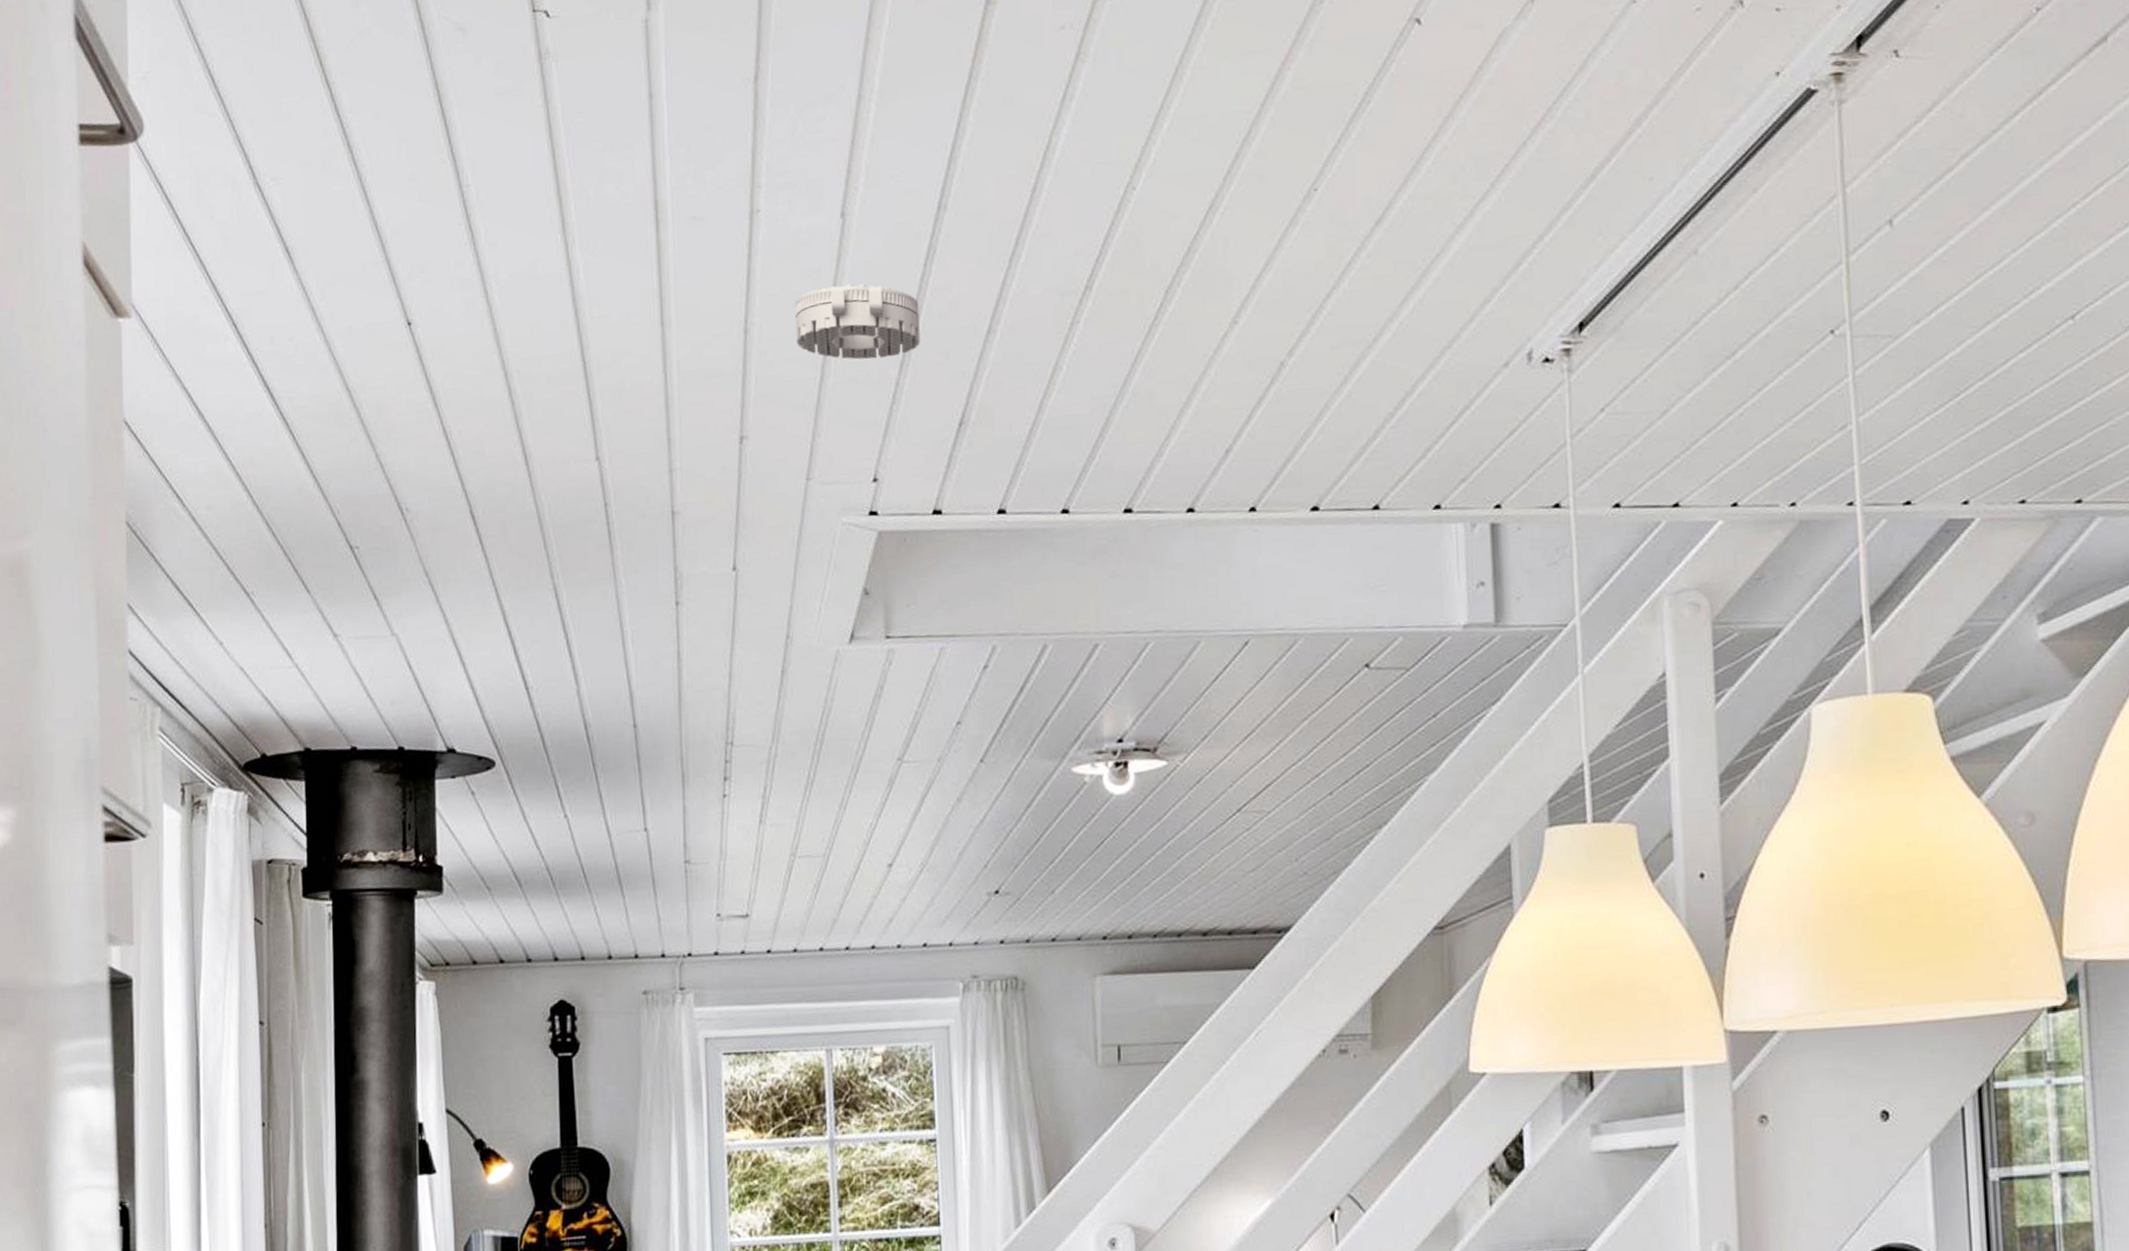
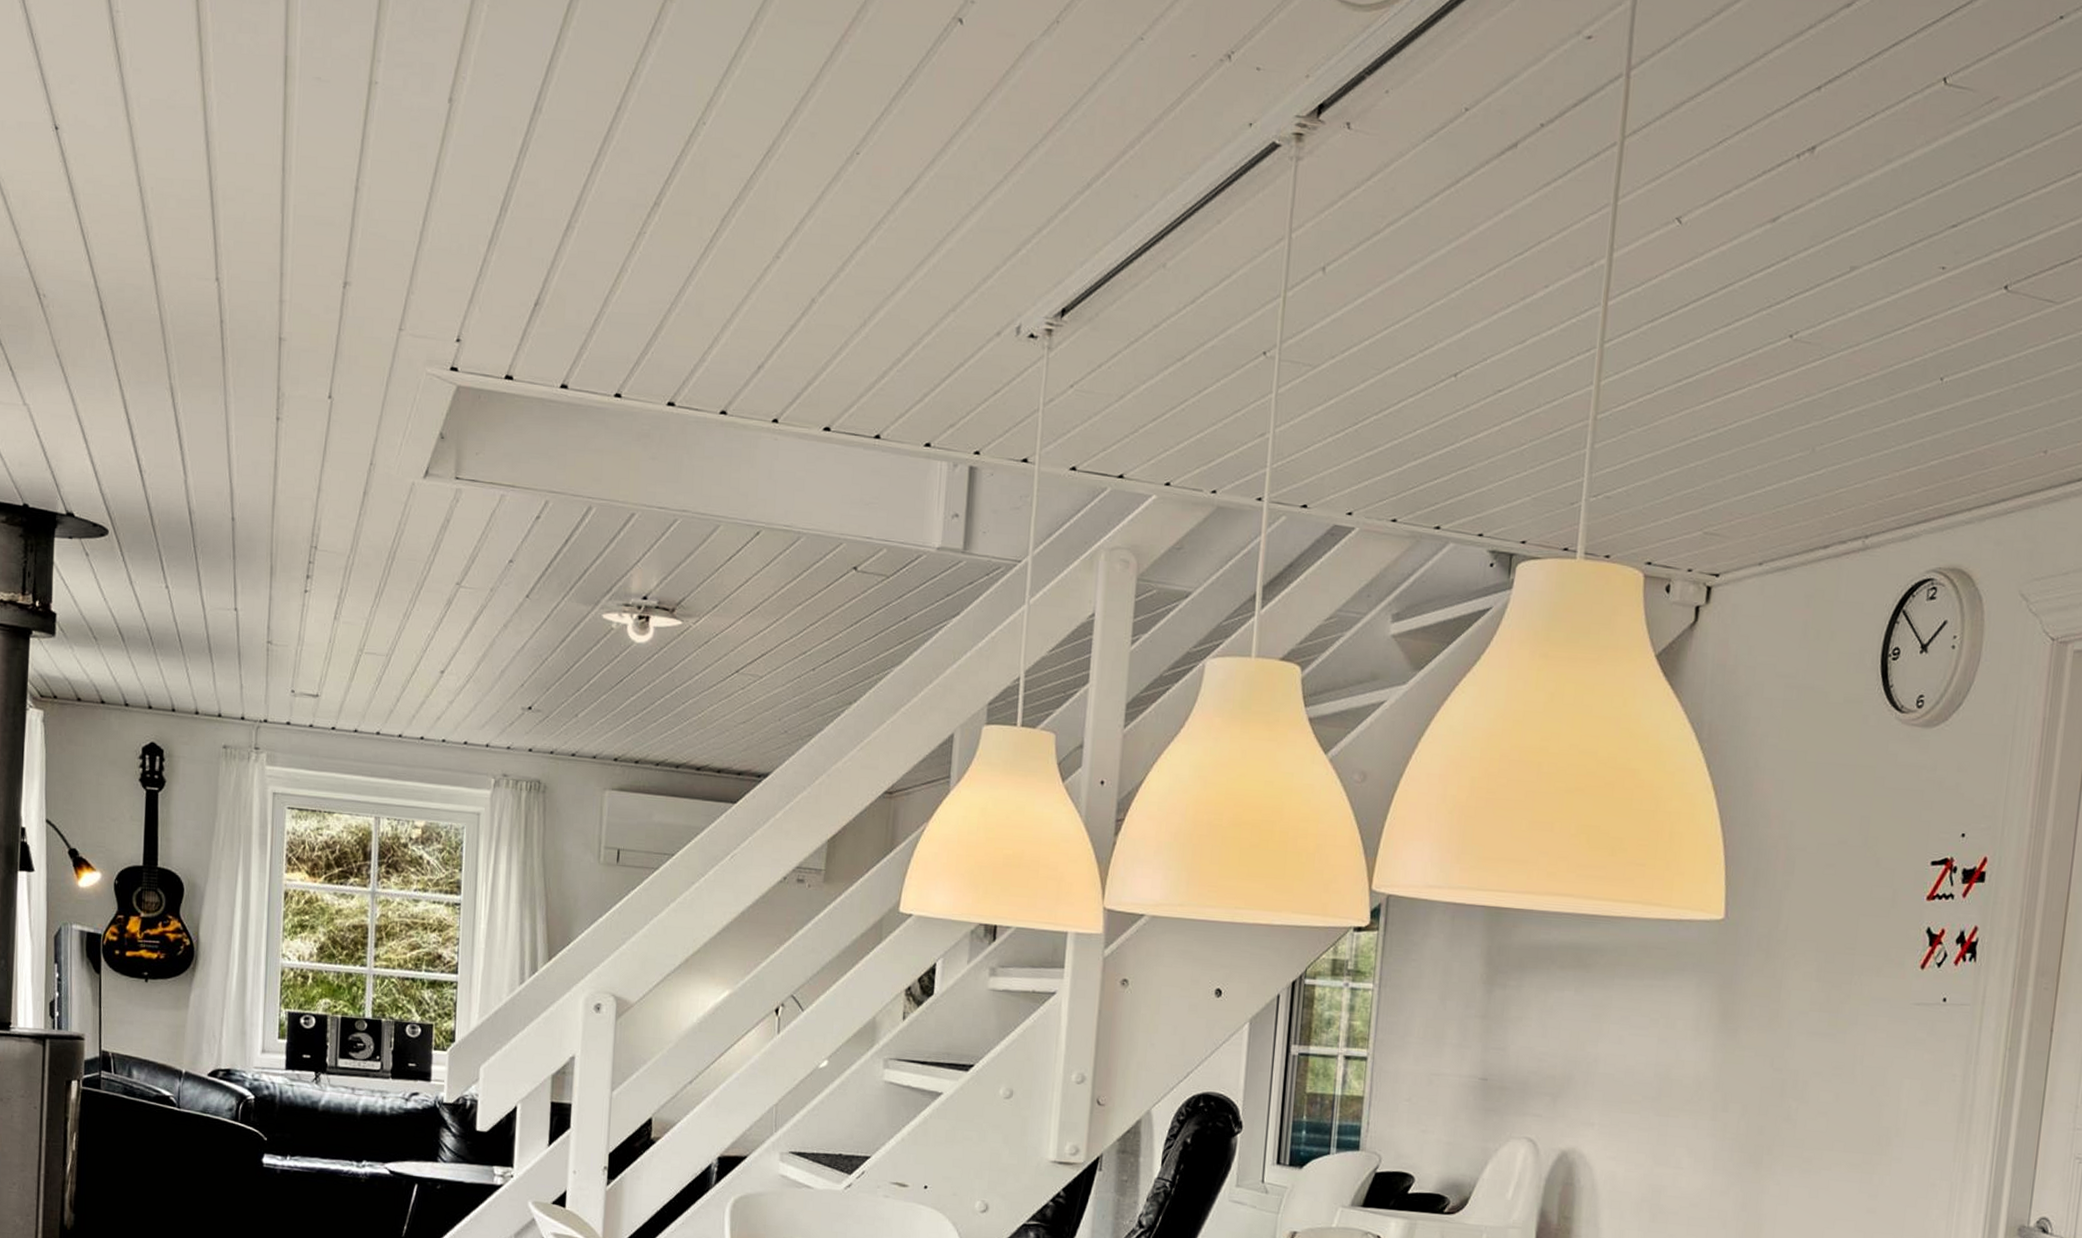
smoke detector: present [794,284,920,360] -> none [400,162,510,235]

